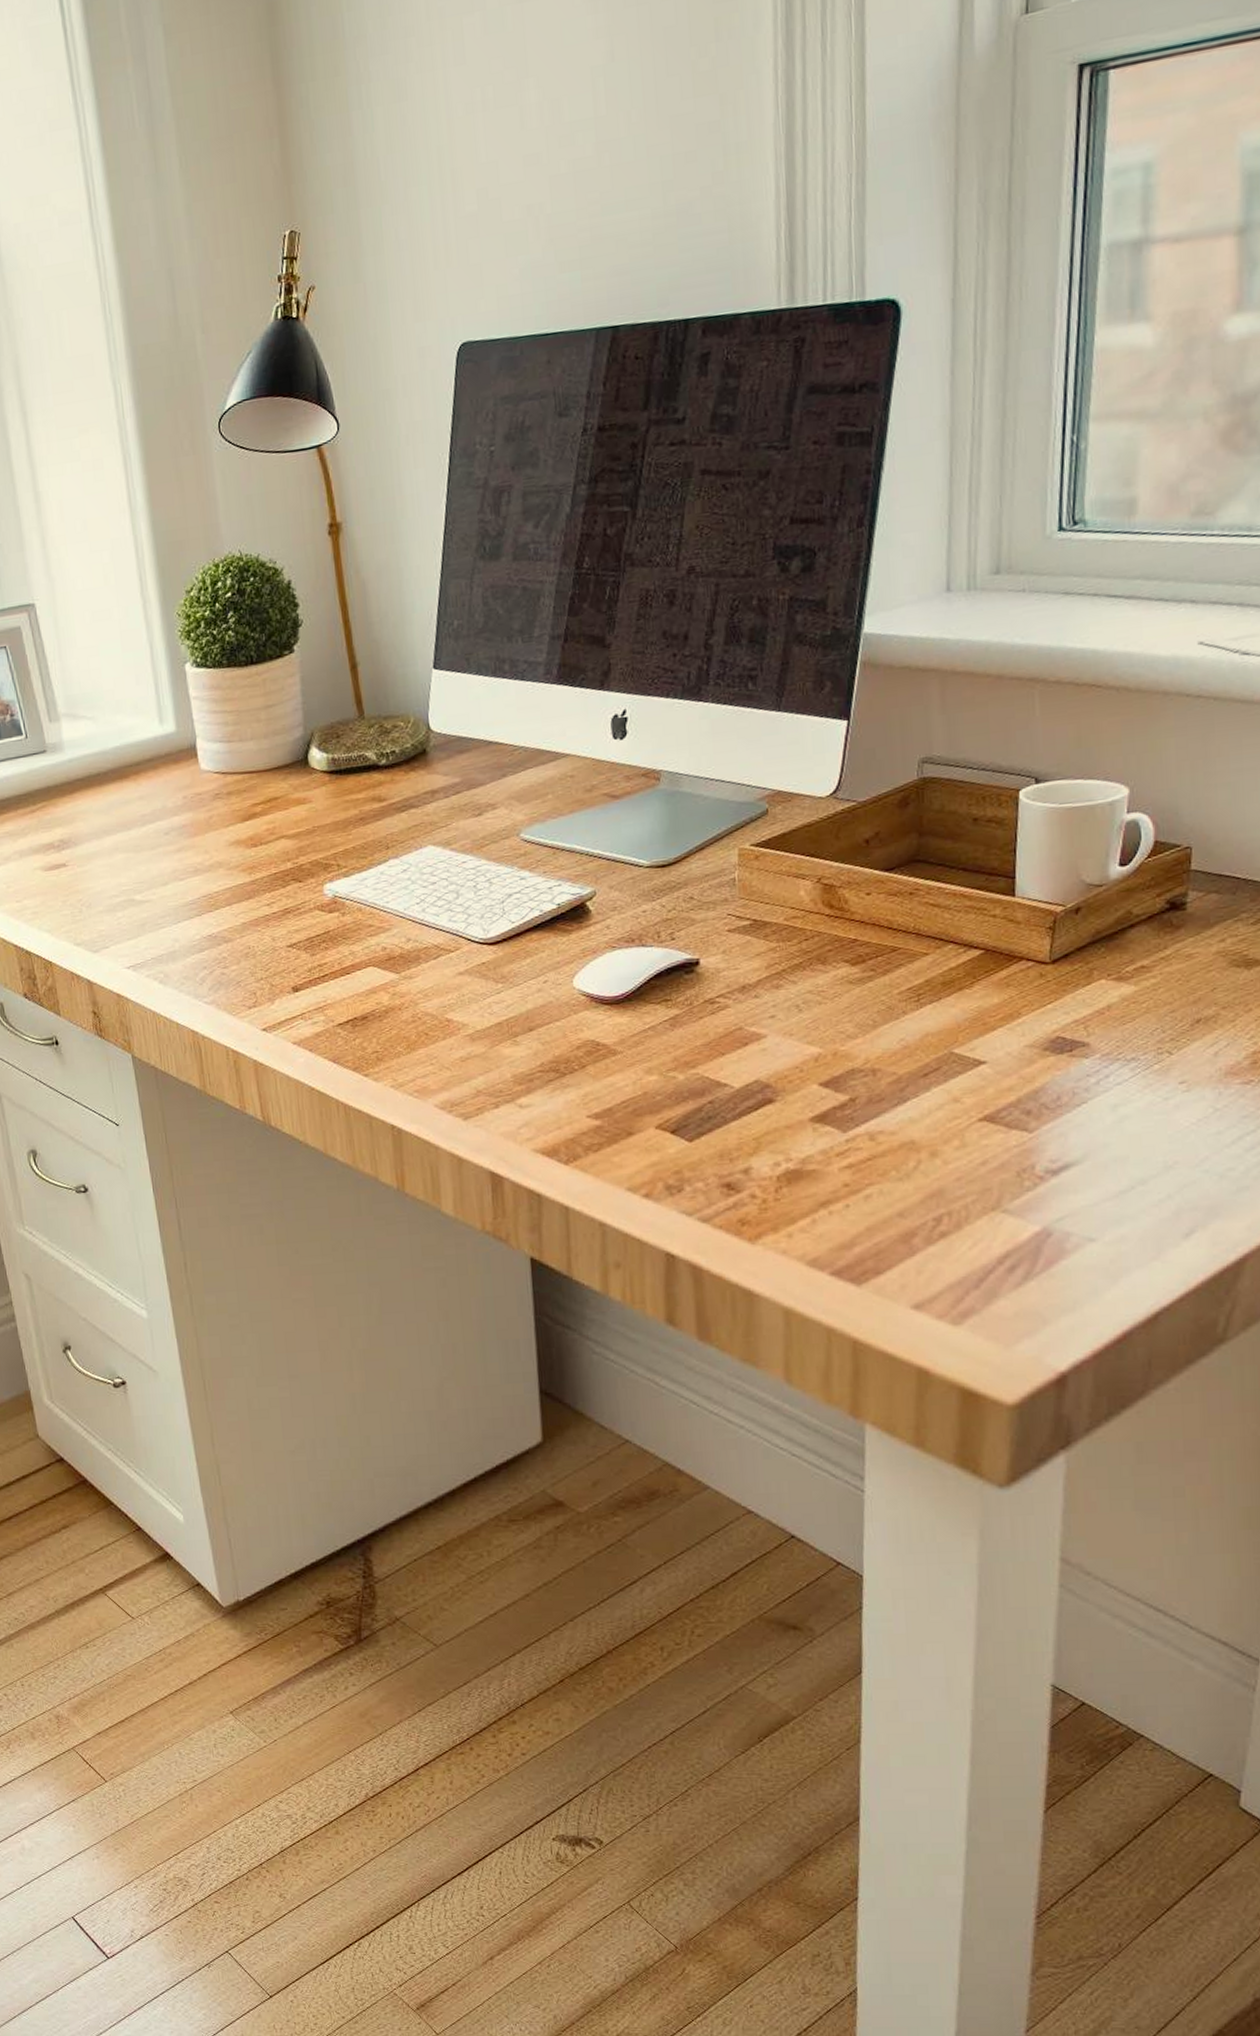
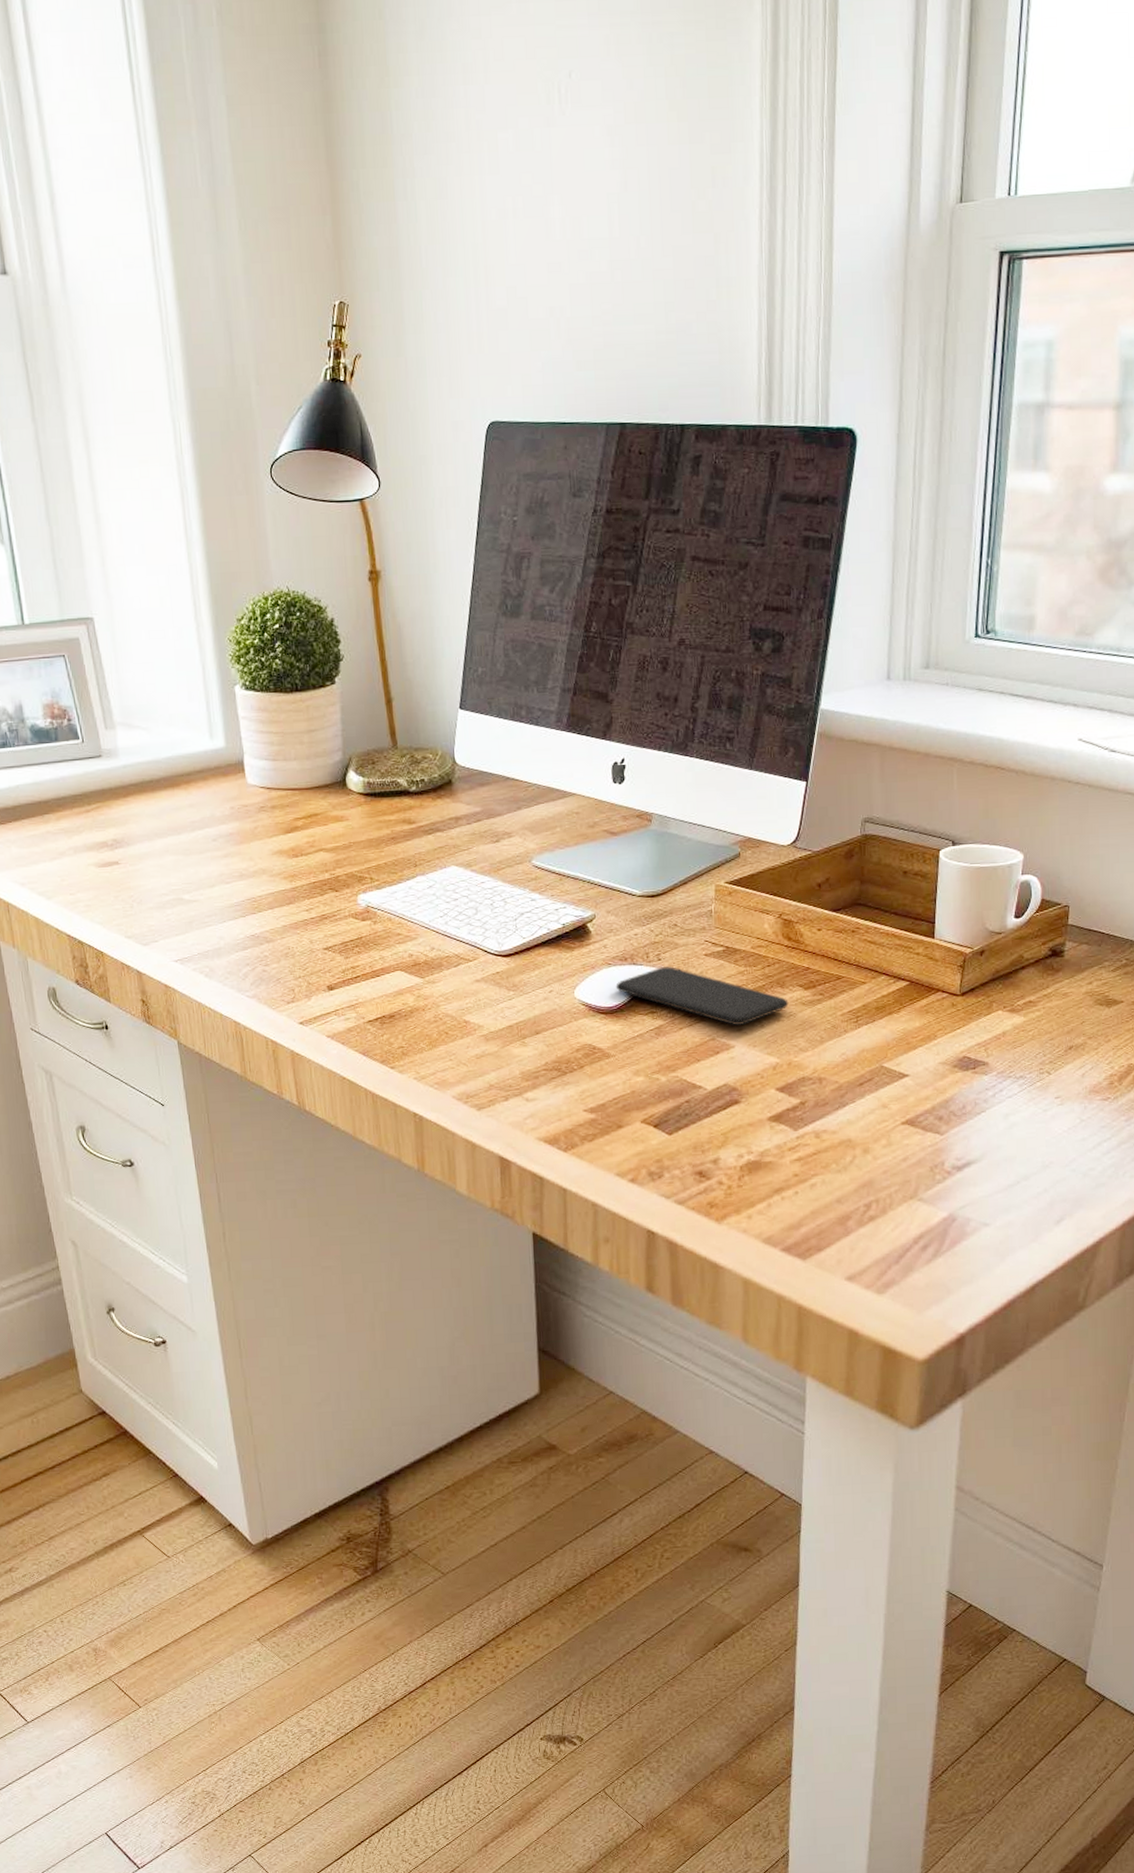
smartphone: none [621,946,832,1012] -> present [615,966,789,1026]

